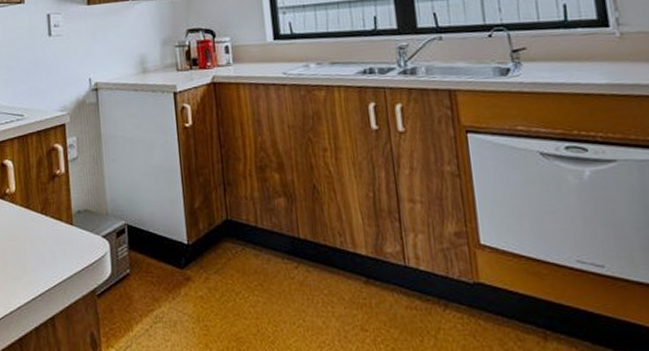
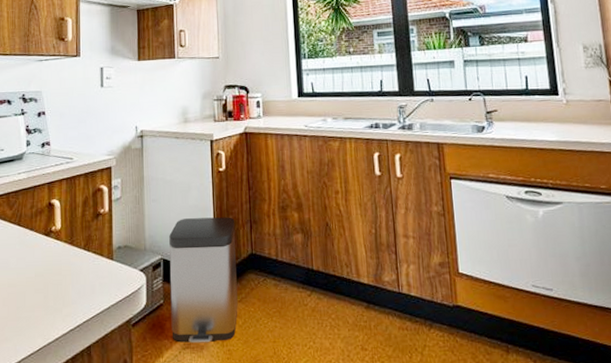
pedal bin: none [132,178,215,317] -> present [169,217,238,344]

